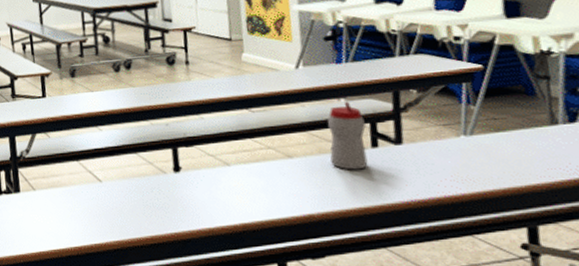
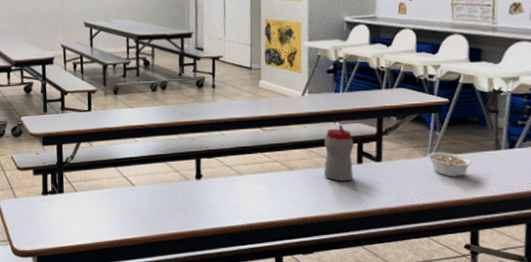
legume: none [460,129,522,161] -> present [427,152,473,177]

